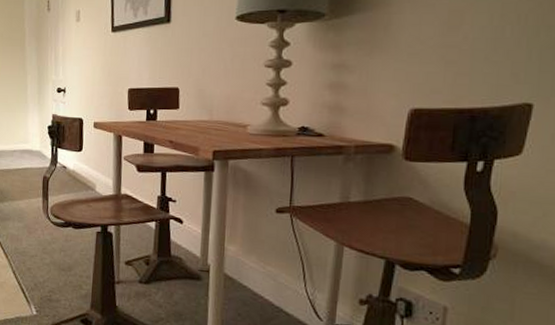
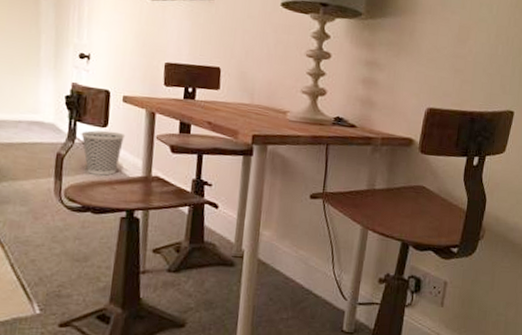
wastebasket: none [61,154,98,195] -> present [81,130,126,176]

